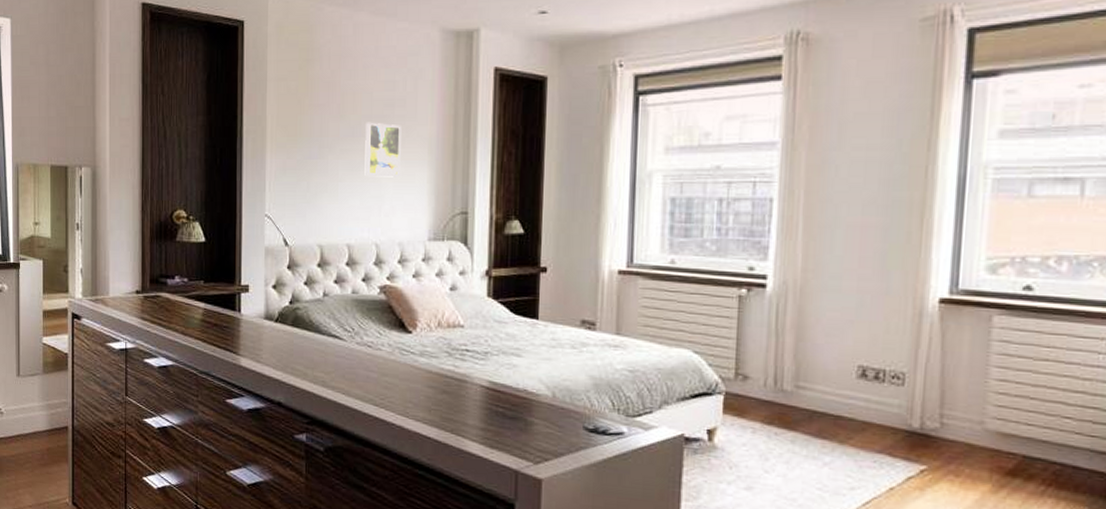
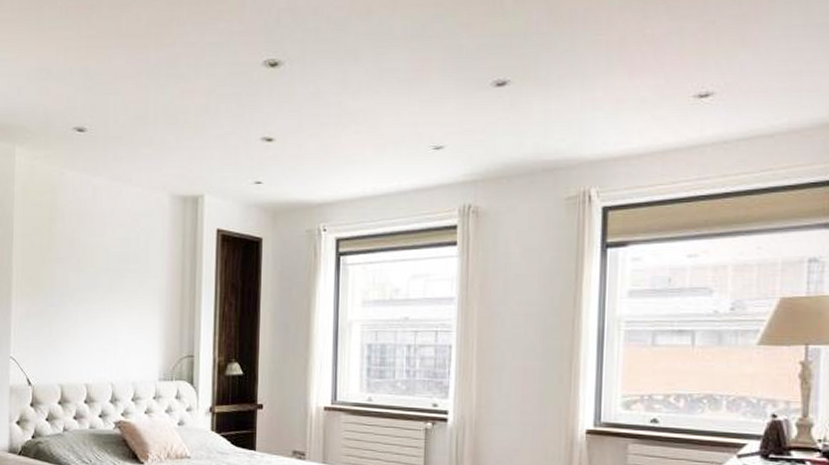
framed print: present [364,122,401,178] -> none [101,274,135,324]

